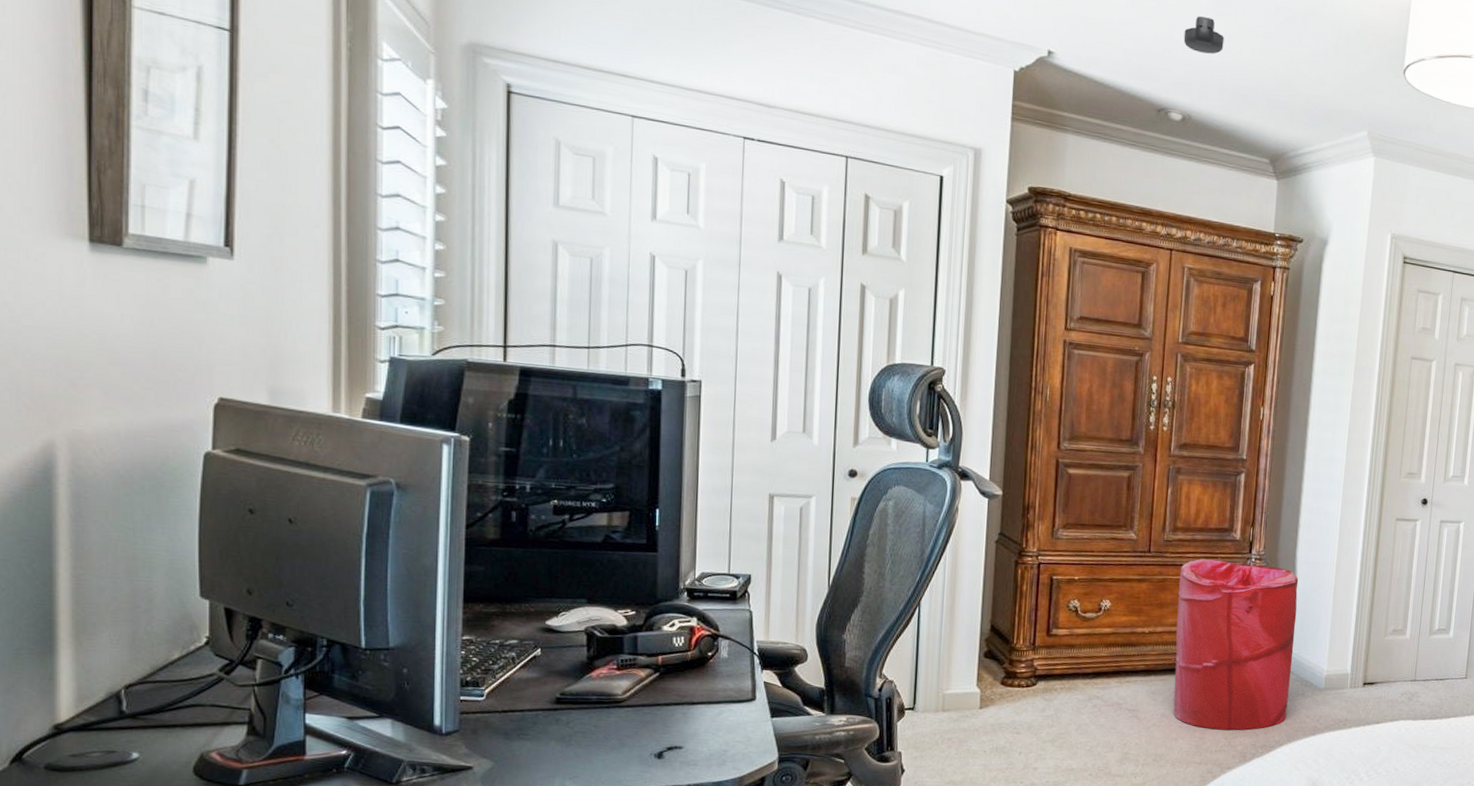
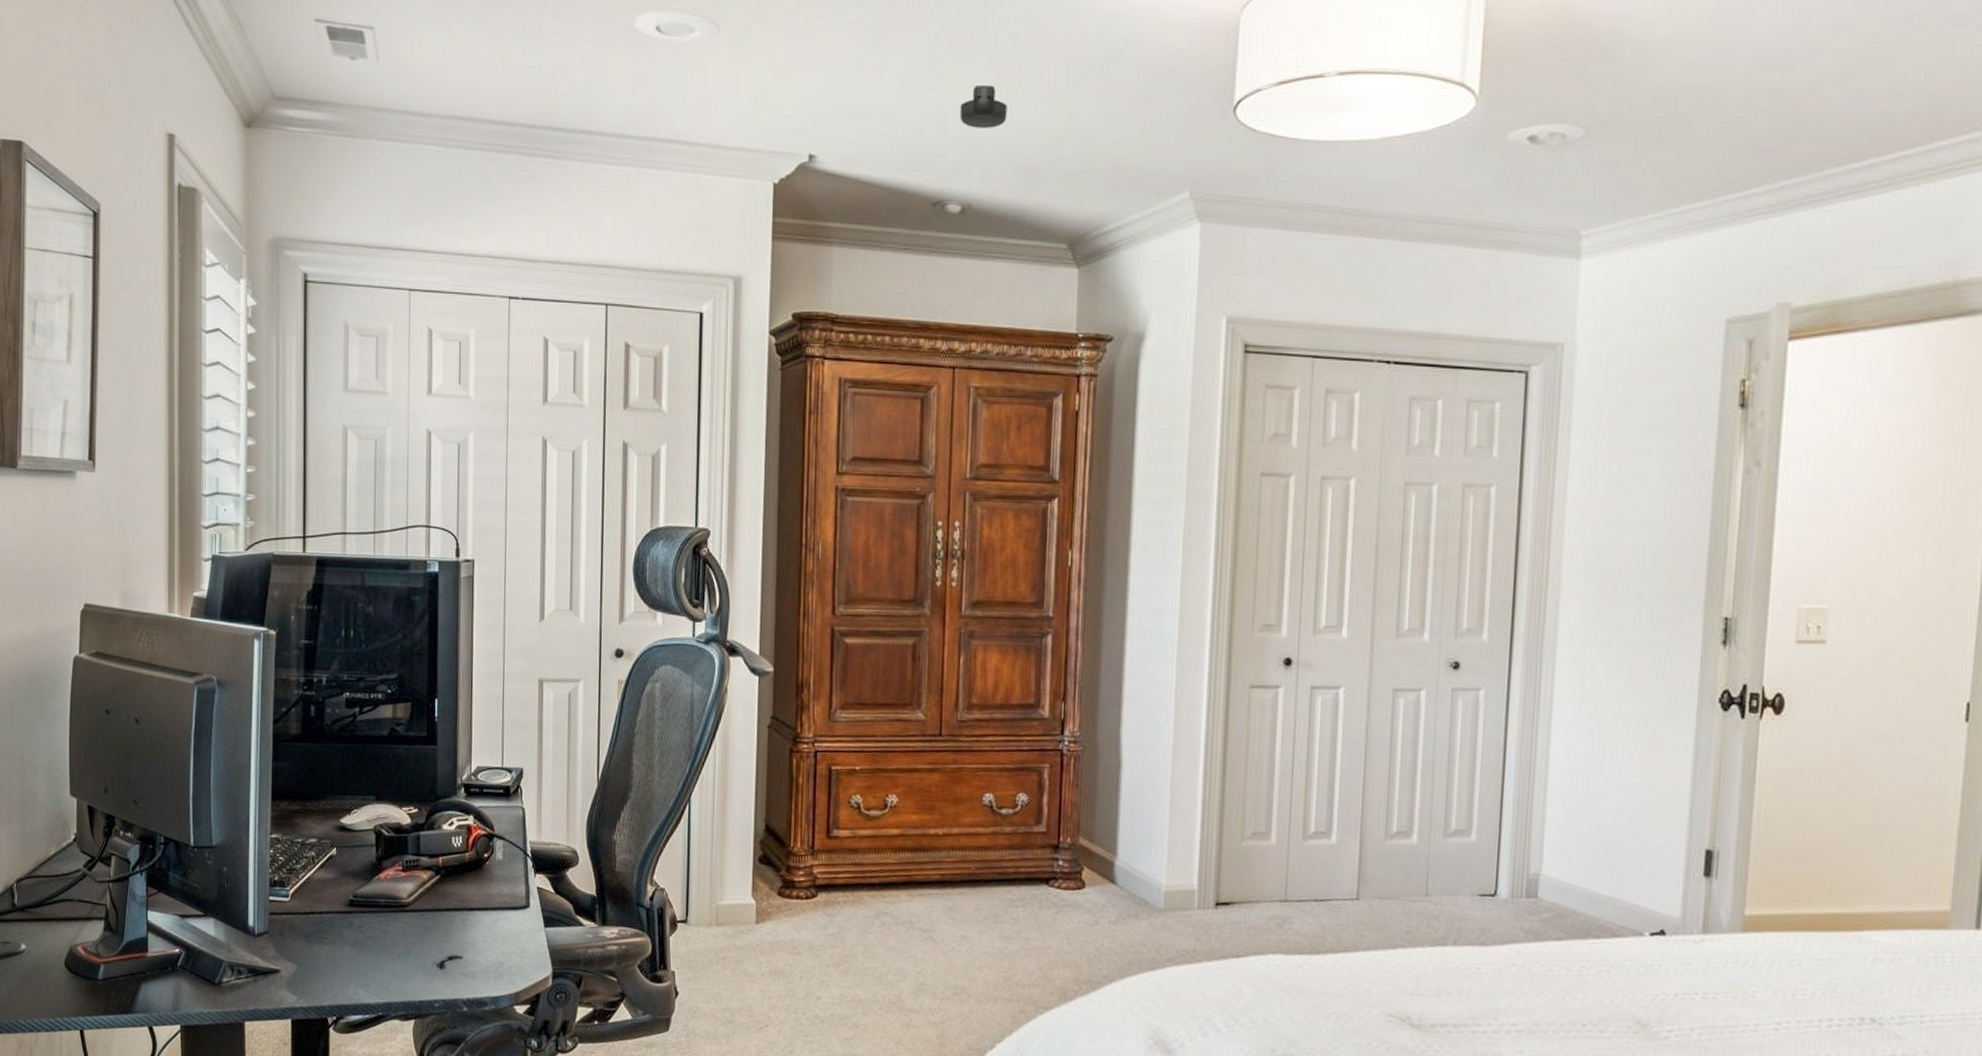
laundry hamper: present [1173,559,1299,730] -> none [975,743,1125,960]

